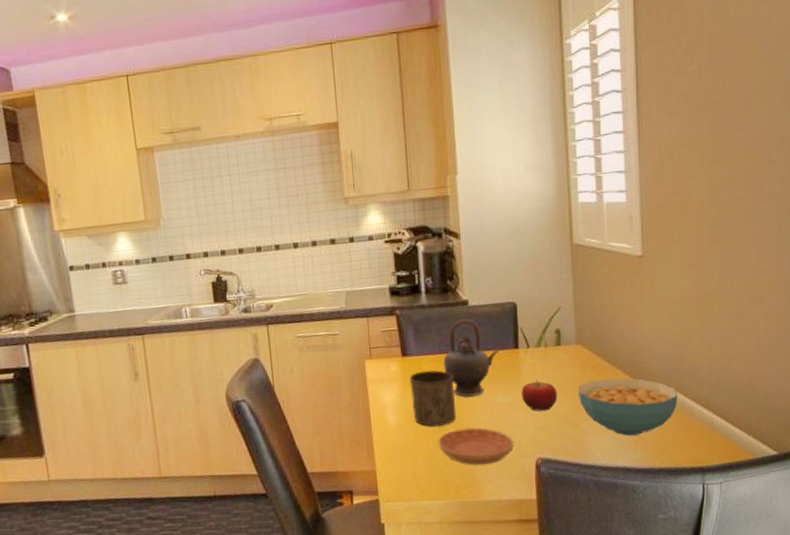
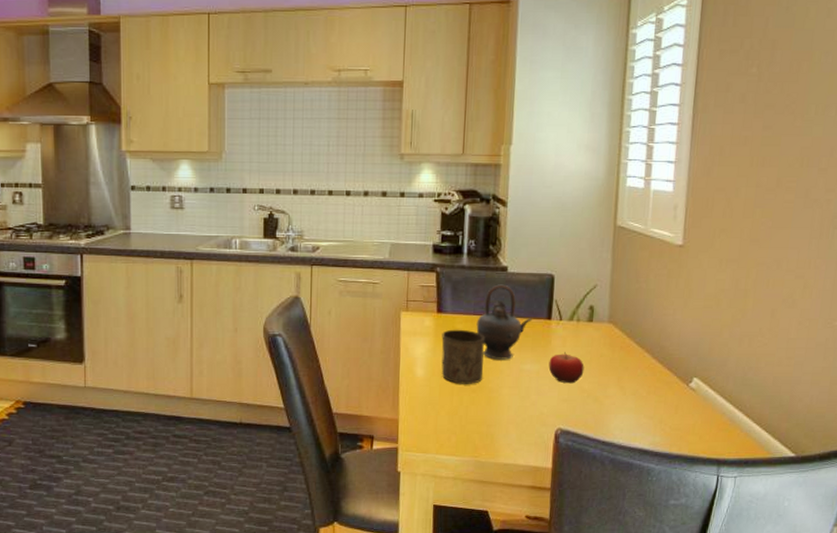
saucer: present [438,427,514,465] -> none [462,390,536,427]
cereal bowl: present [578,378,678,436] -> none [604,360,702,419]

